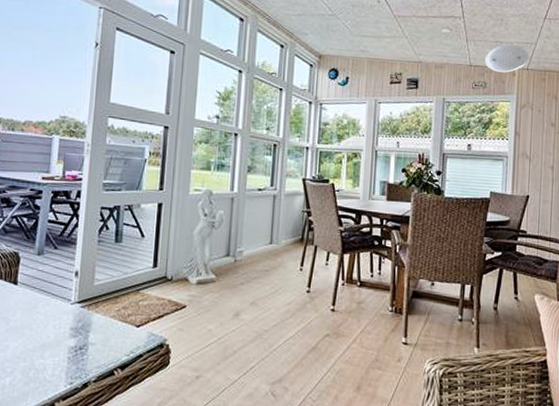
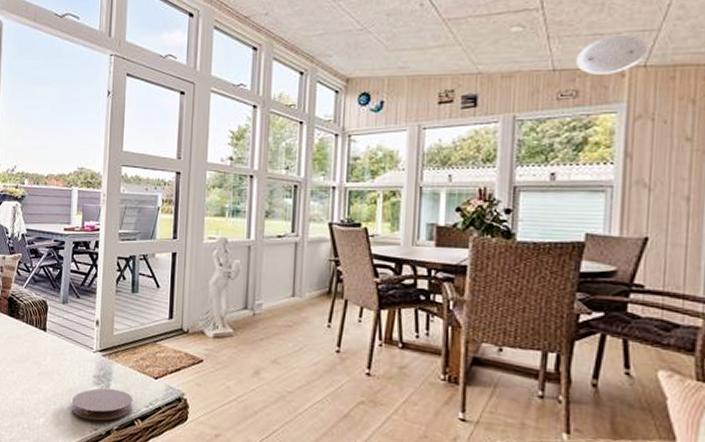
coaster: none [45,340,113,374] -> present [72,388,133,421]

